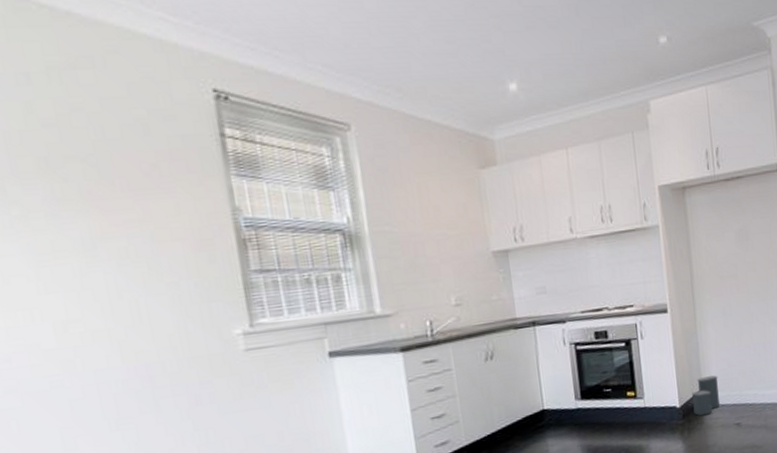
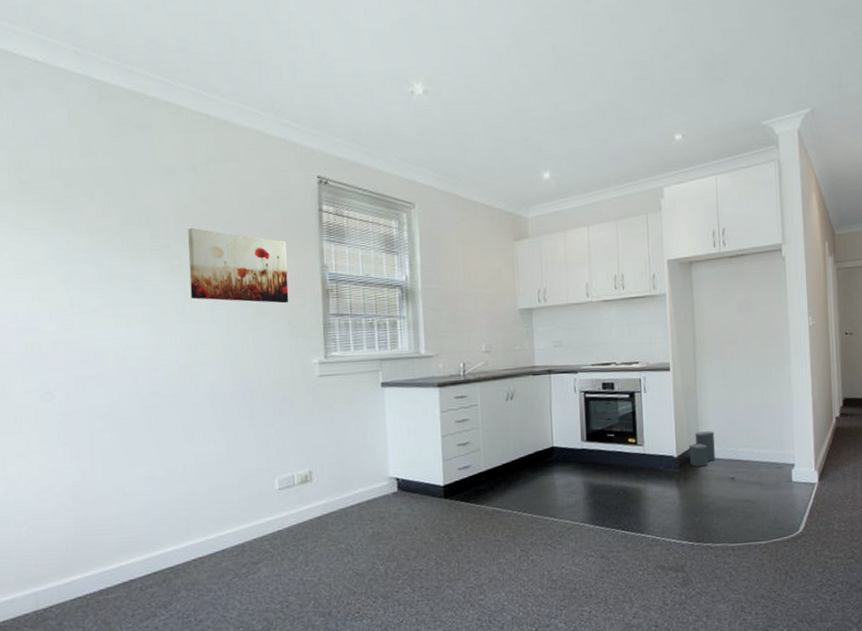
wall art: none [29,162,193,262] -> present [188,227,289,304]

